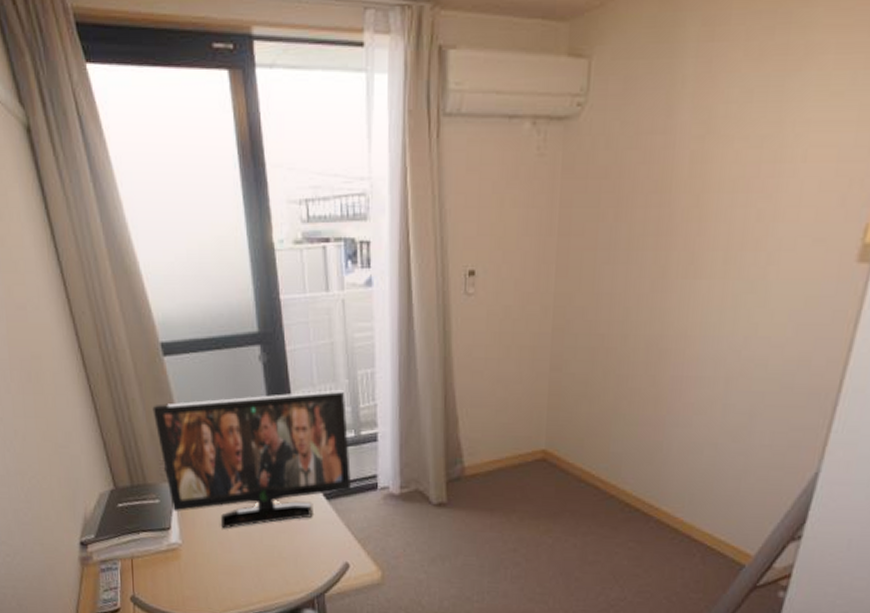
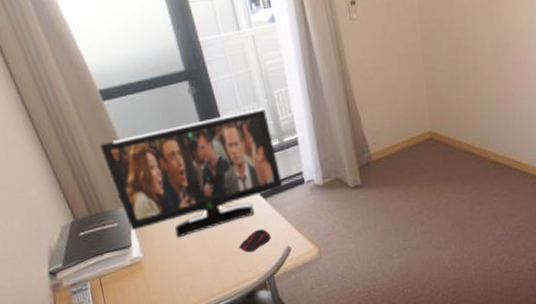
computer mouse: none [289,535,328,562] -> present [238,229,271,253]

